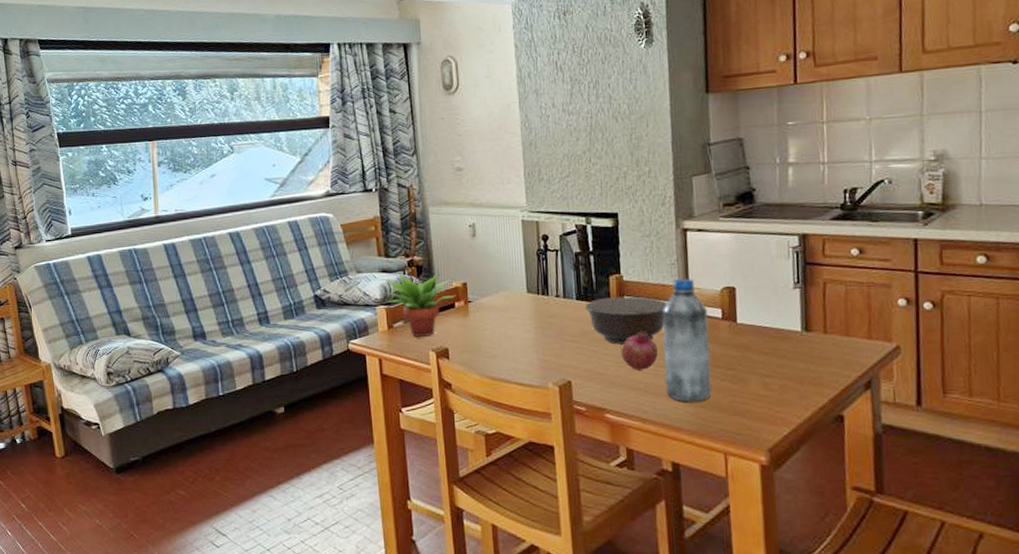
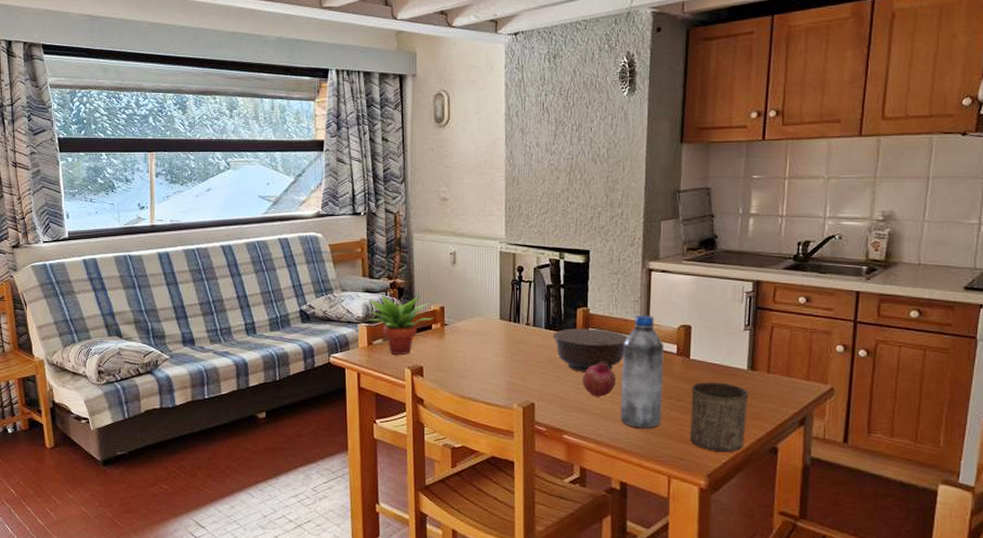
cup: none [741,347,806,424] -> present [690,382,749,453]

